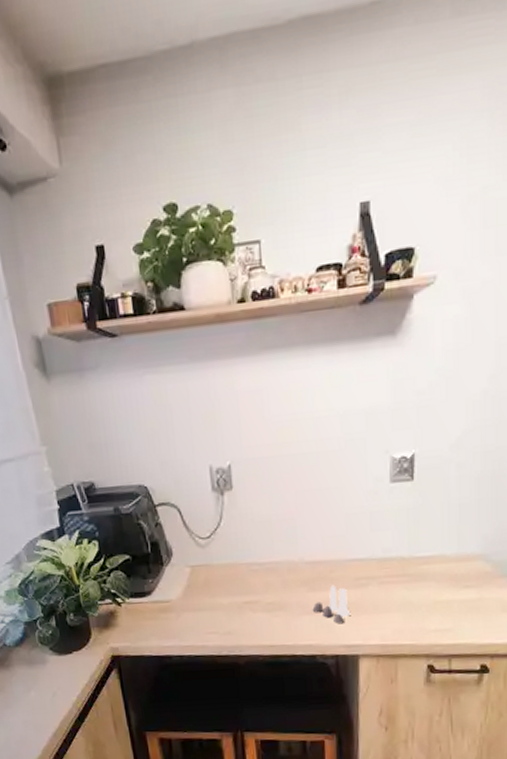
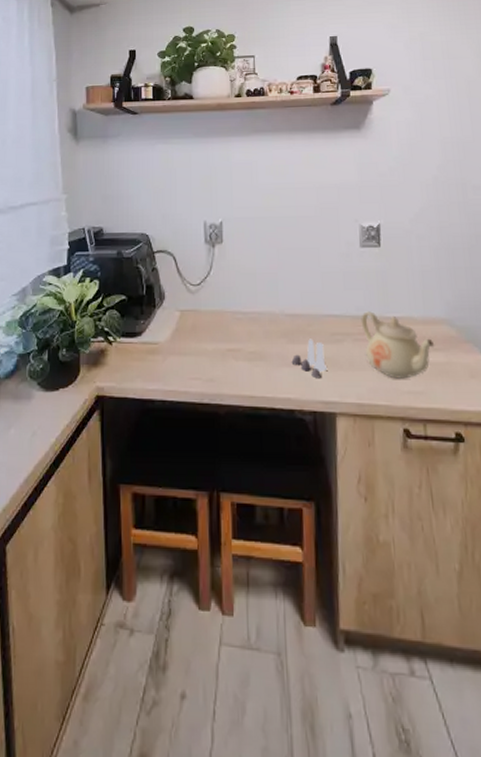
teapot: none [388,552,467,619] -> present [361,311,435,379]

